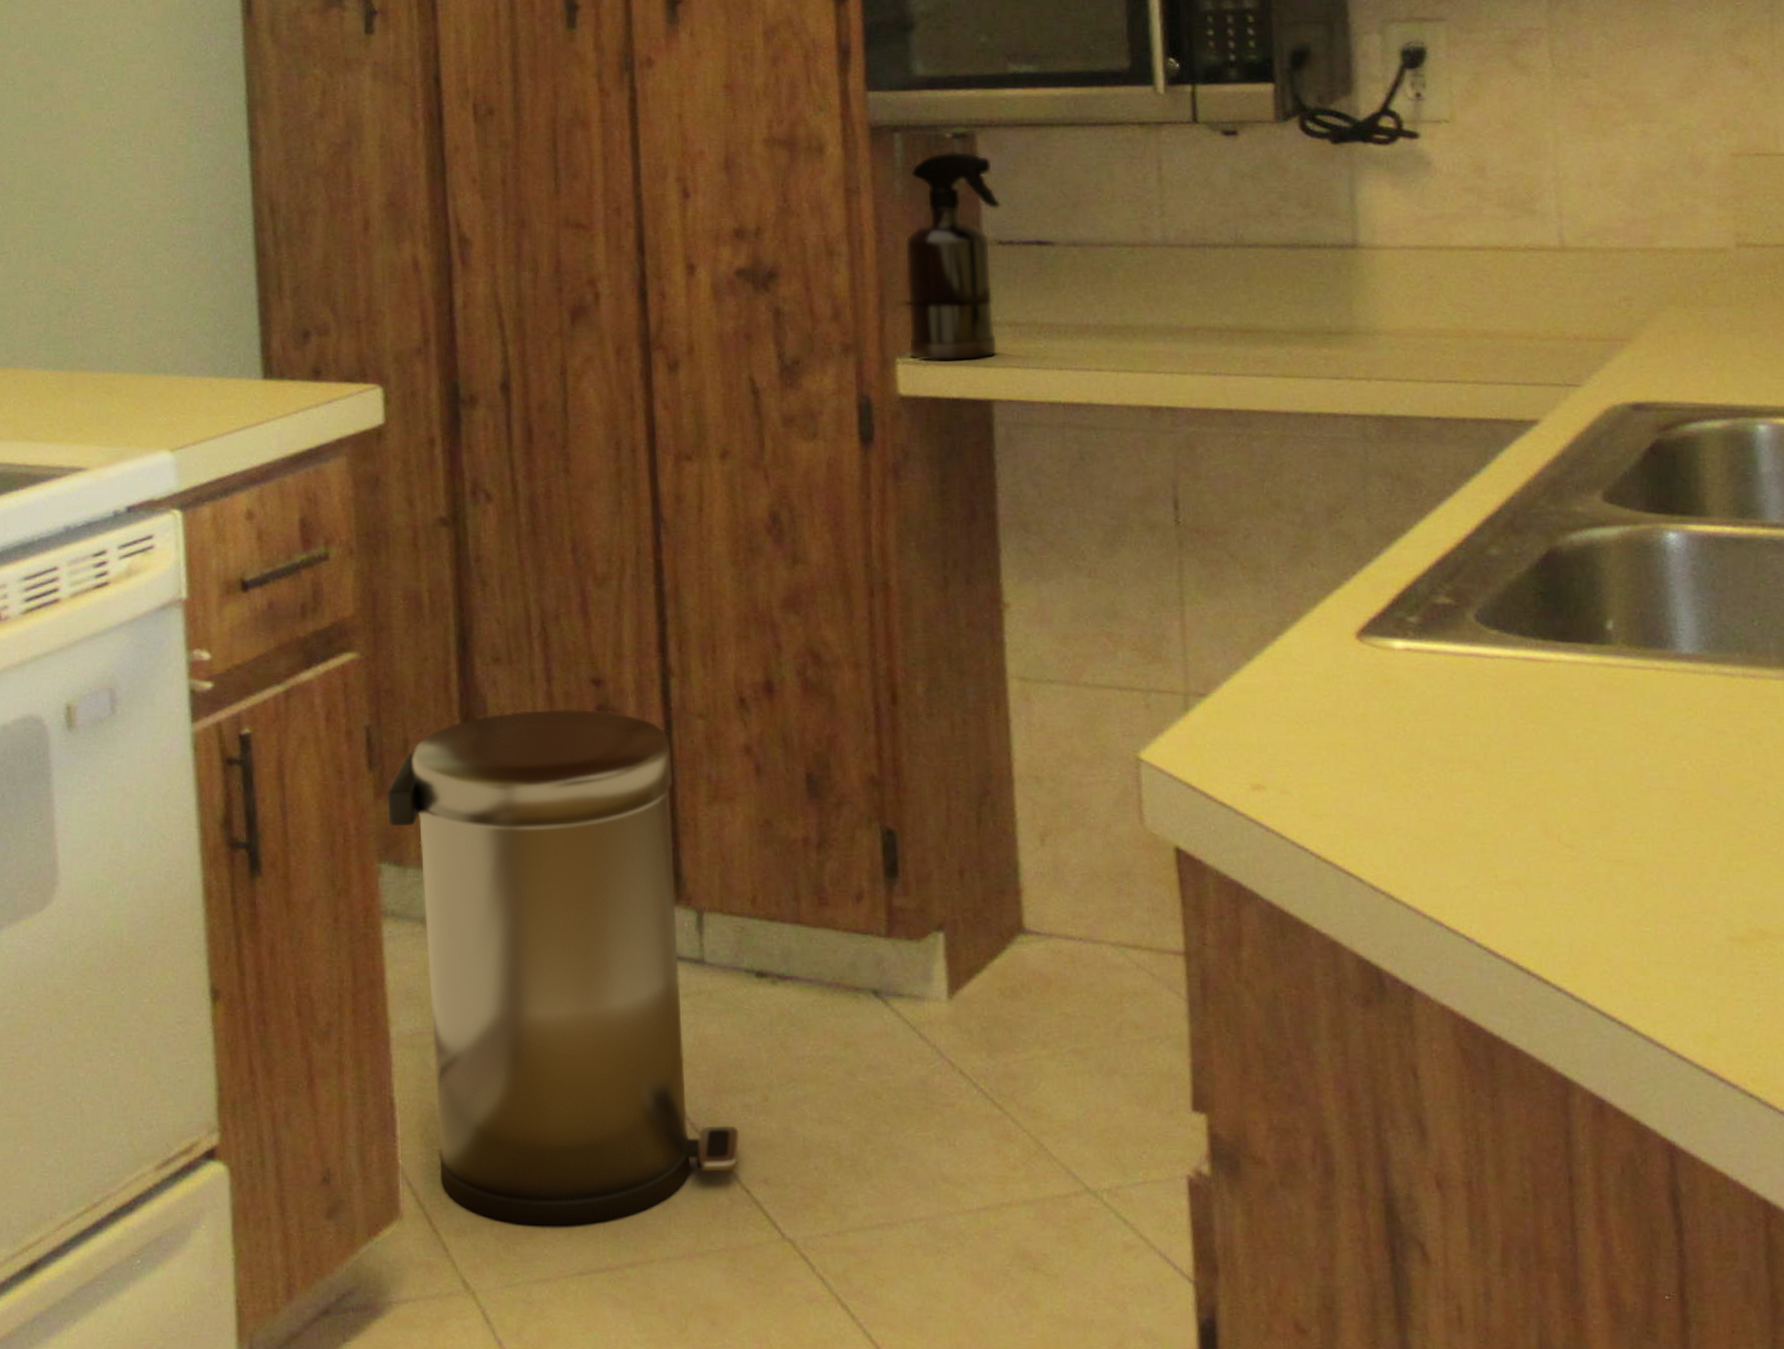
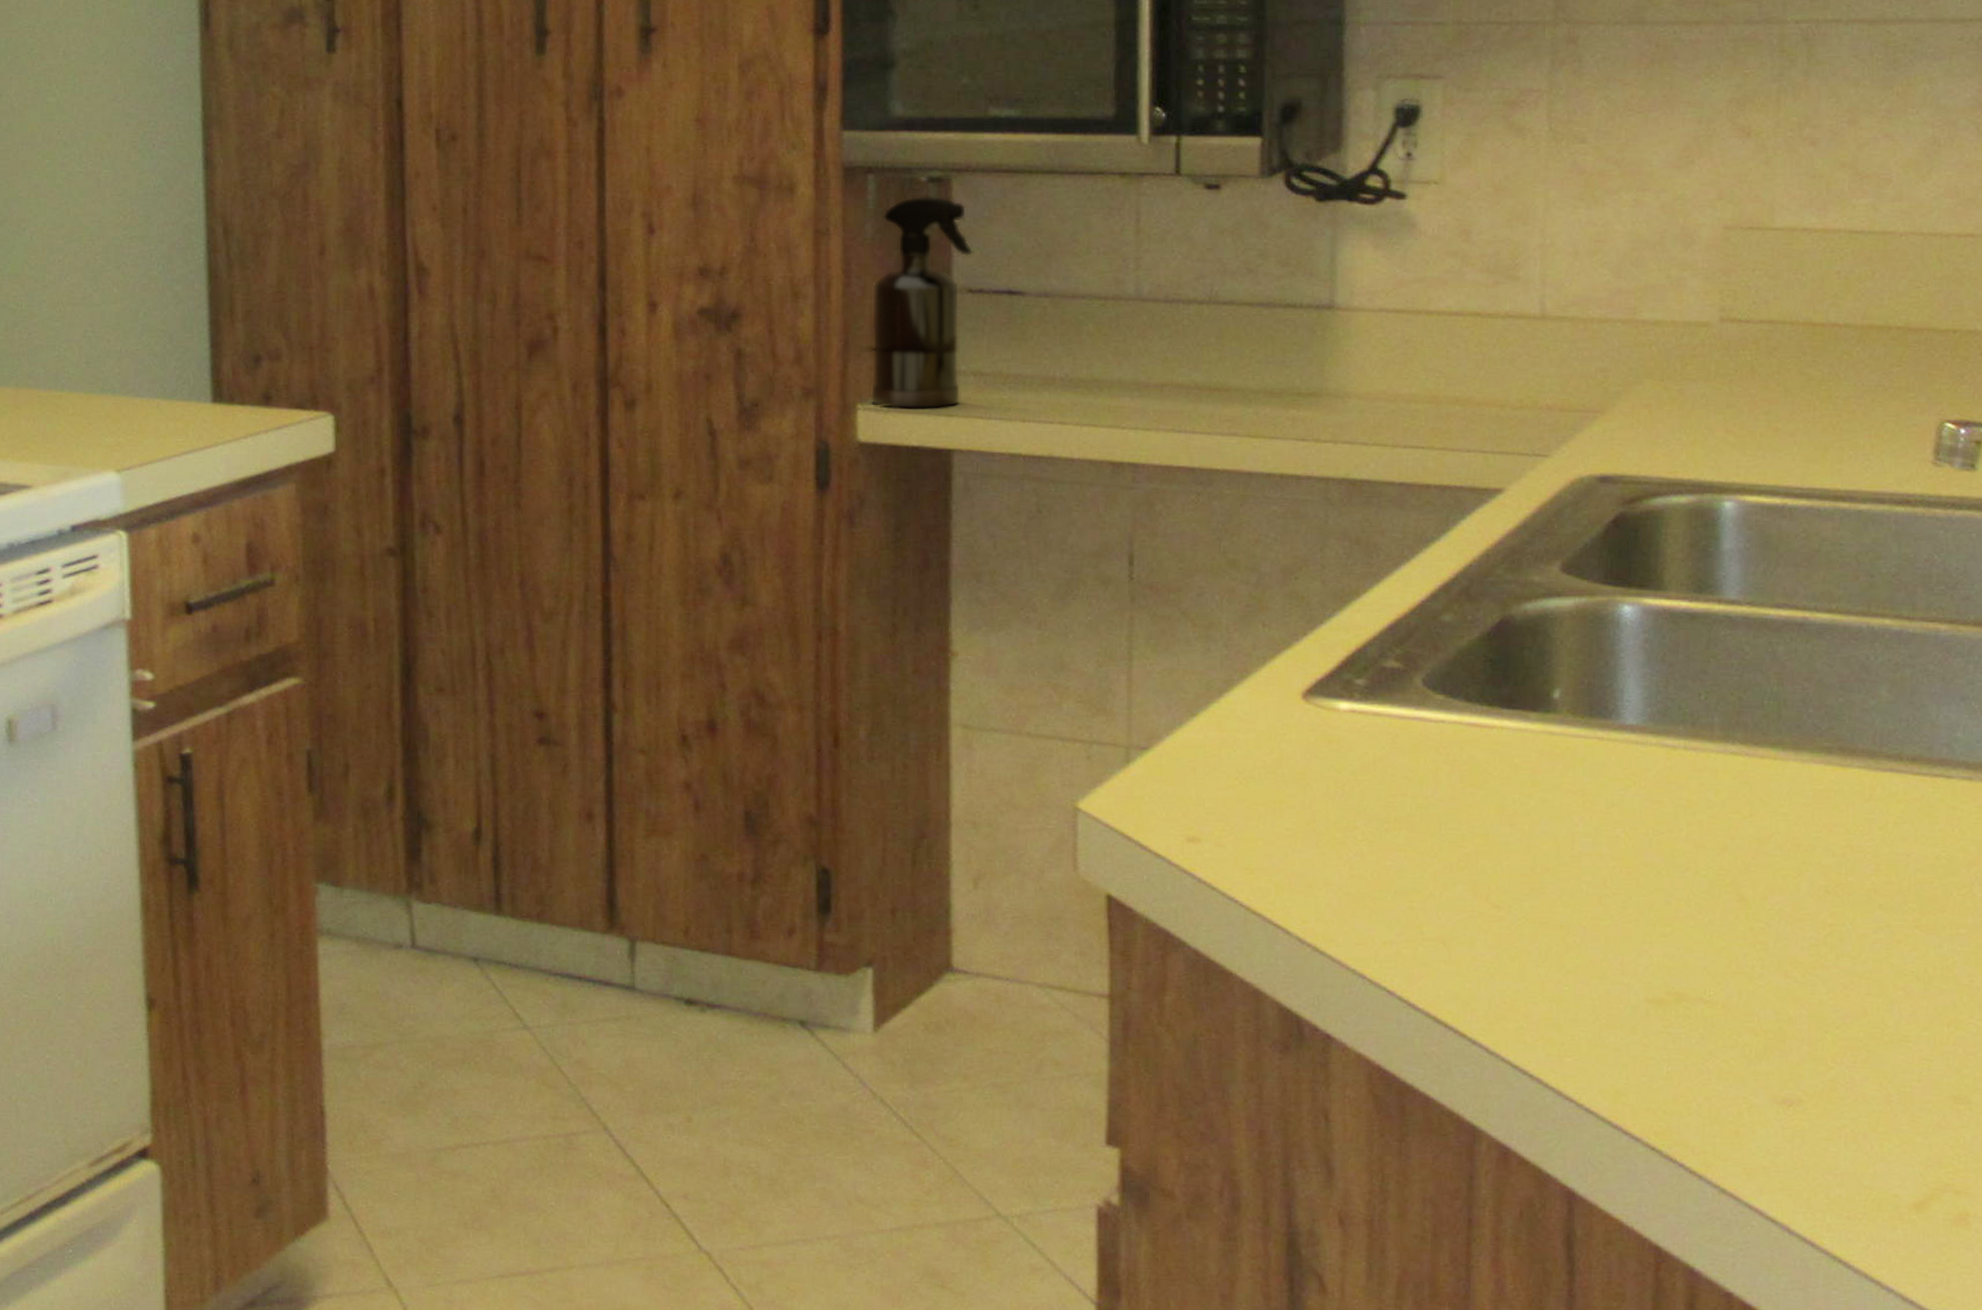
pedal bin: present [386,709,740,1227] -> none [325,740,662,1233]

